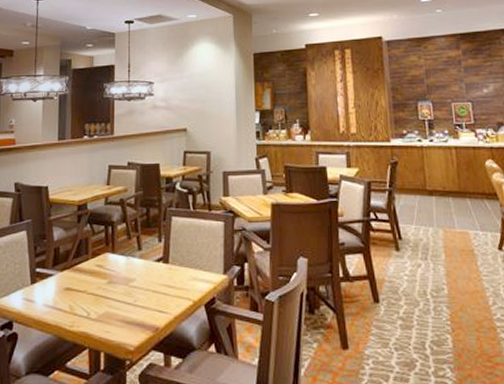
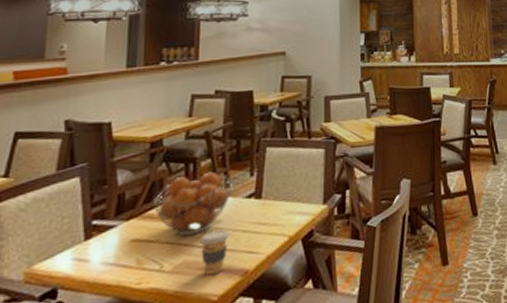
fruit basket: none [80,235,143,290] -> present [152,171,232,237]
coffee cup: none [118,287,142,327] -> present [200,229,229,276]

